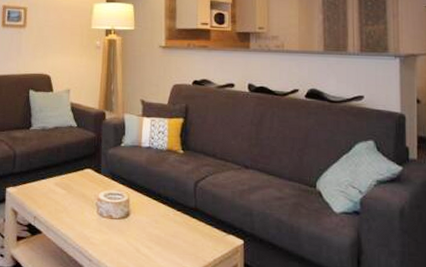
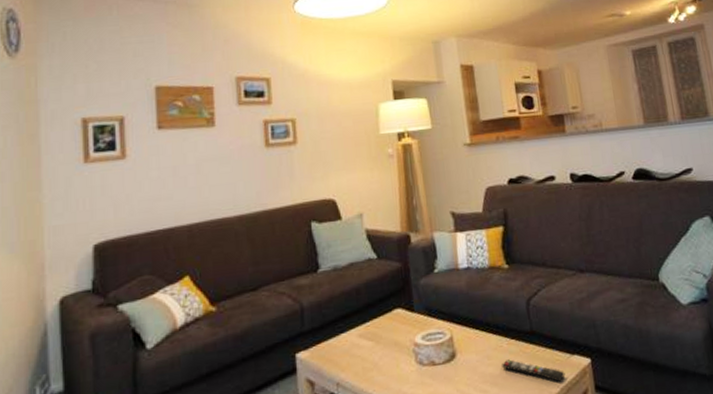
remote control: none [167,227,220,254] -> present [502,359,565,382]

